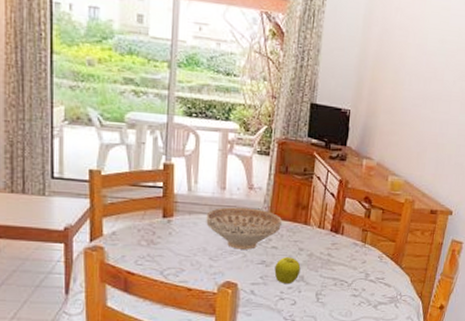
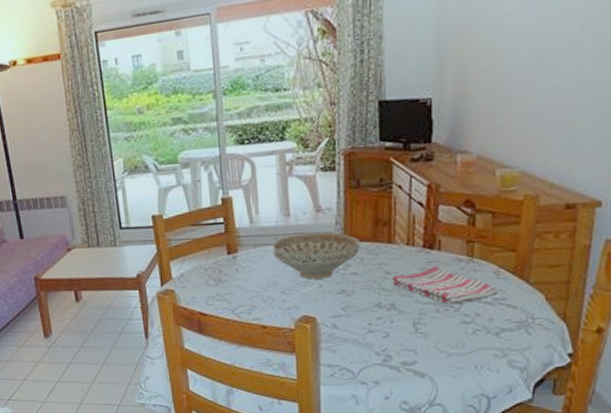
fruit: present [274,257,301,285] -> none [357,283,390,315]
dish towel: none [304,247,381,281] -> present [392,266,499,305]

